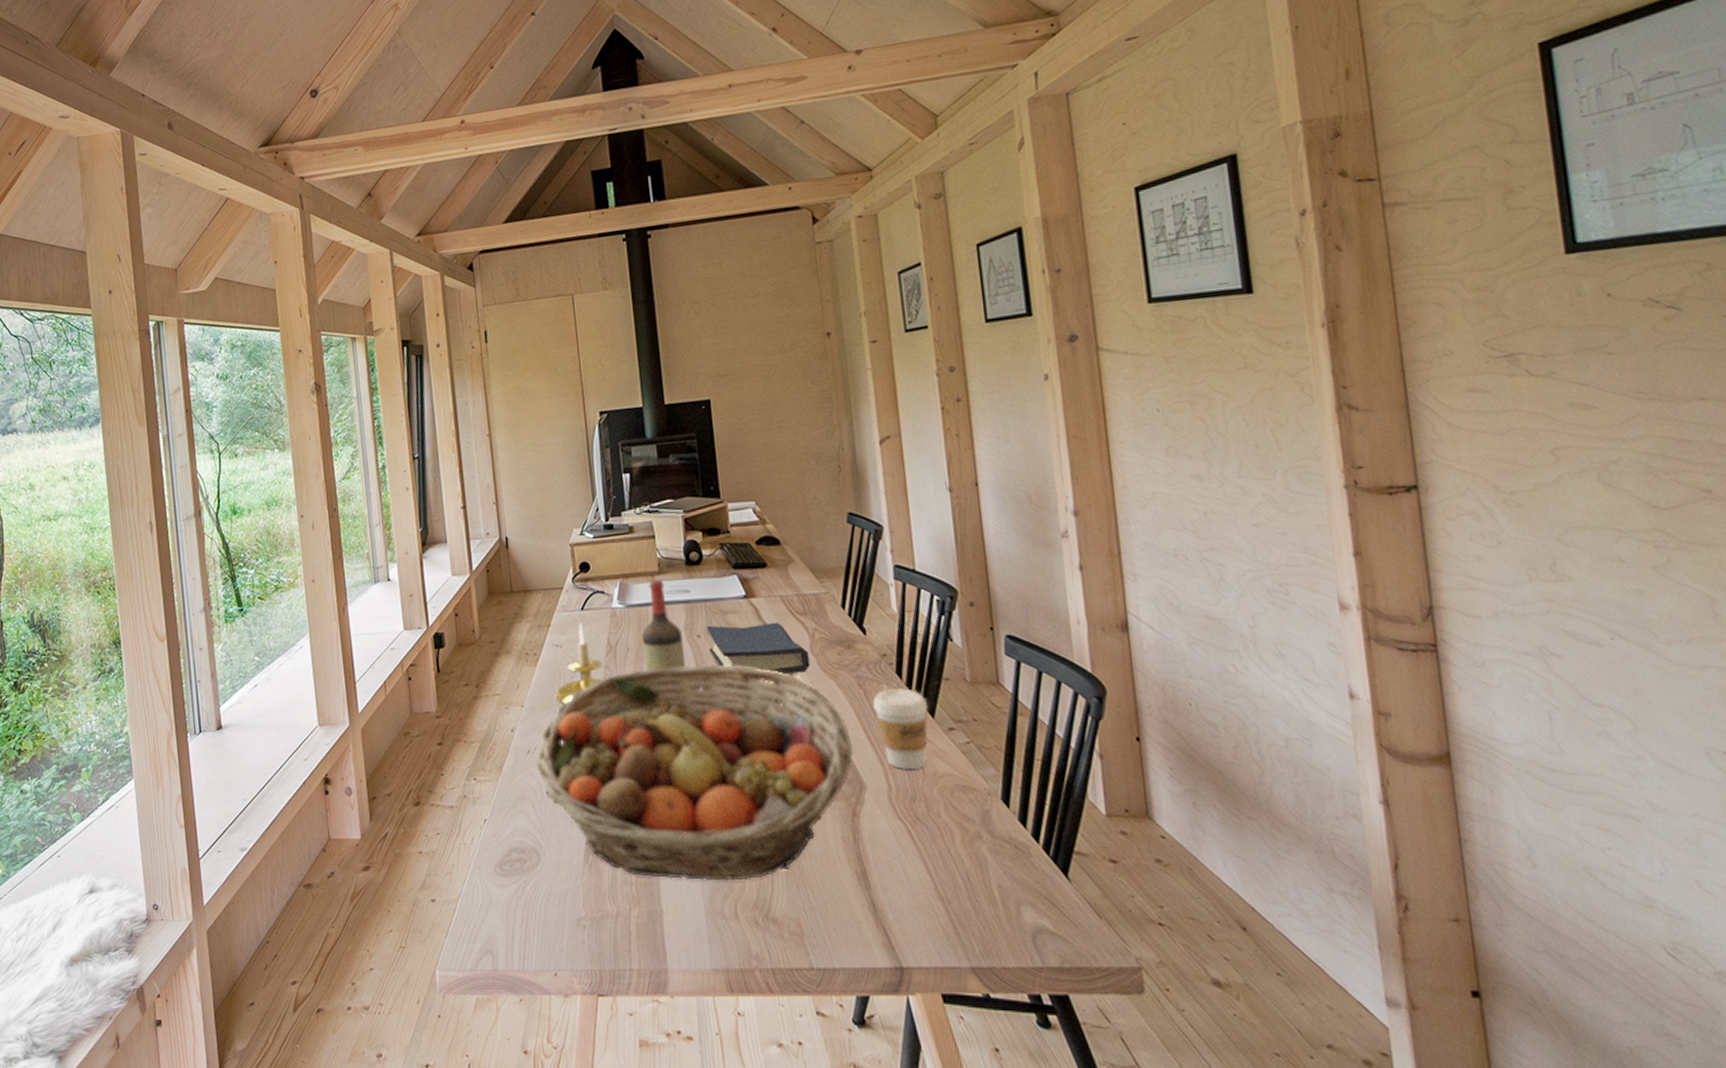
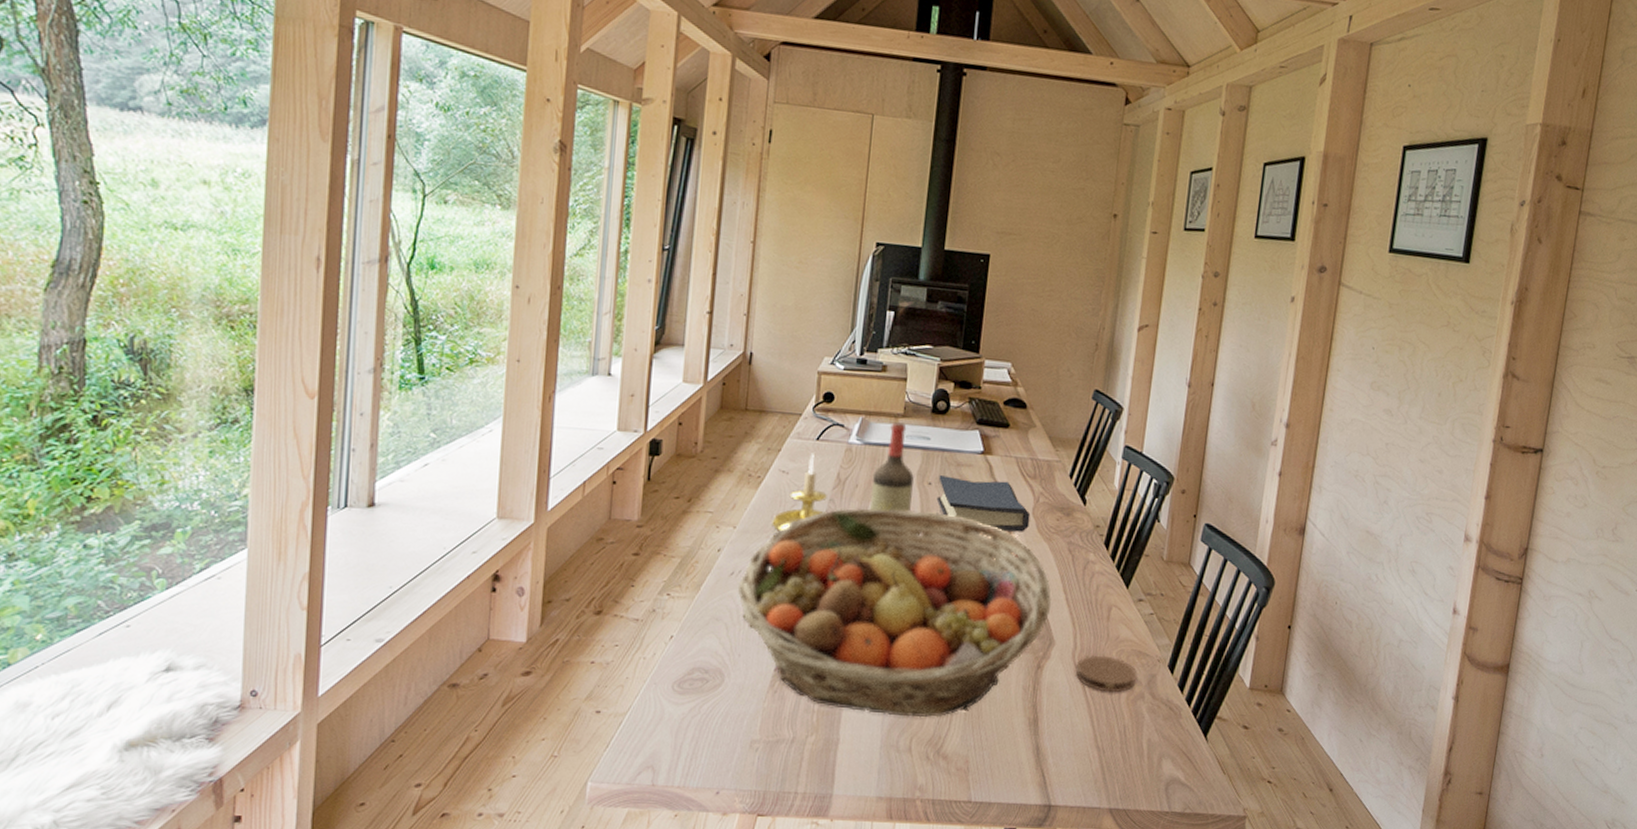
coffee cup: present [873,688,929,770] -> none [1077,556,1126,633]
coaster: none [895,794,968,836] -> present [1076,655,1137,693]

